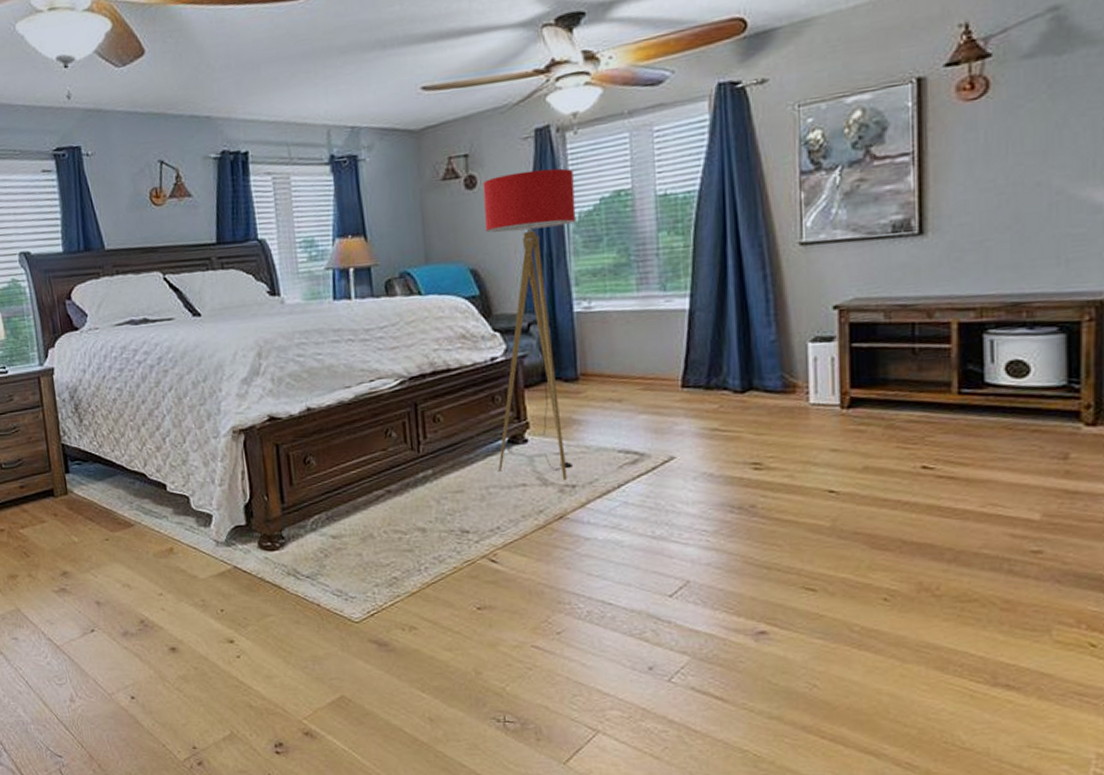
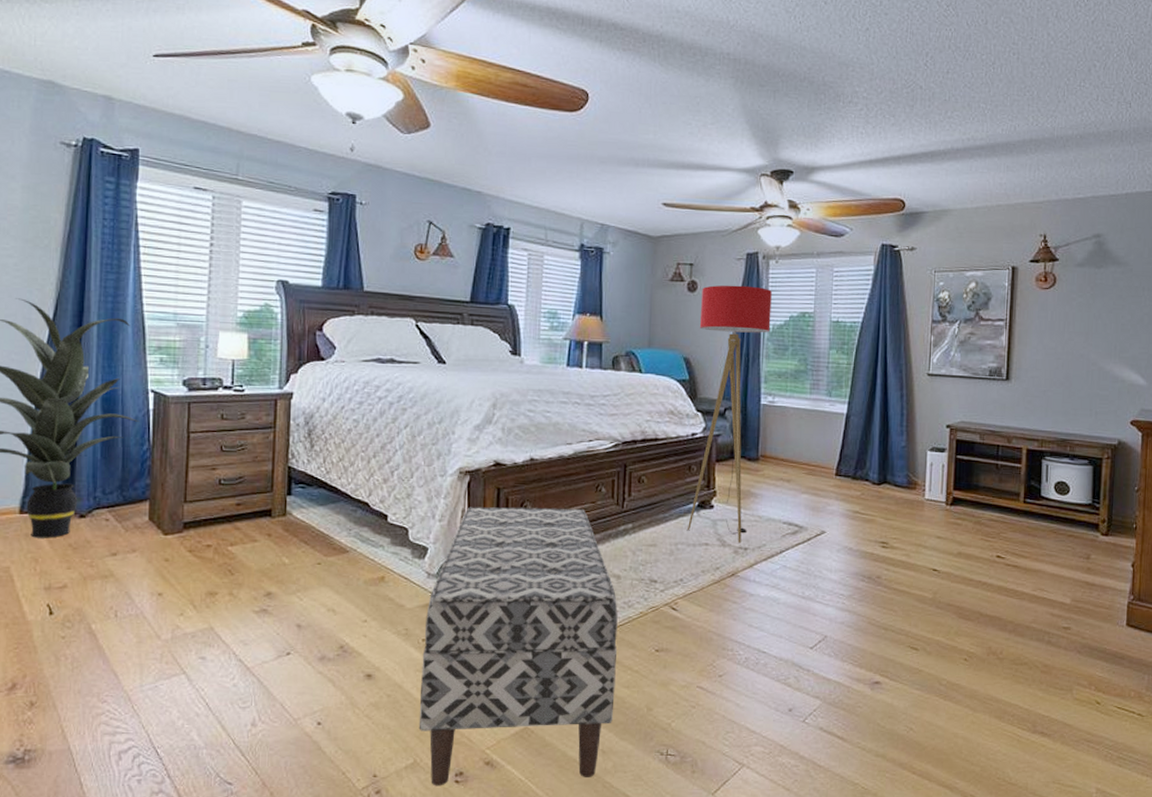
bench: none [221,458,437,757] -> present [418,507,618,786]

